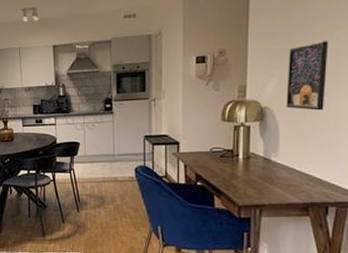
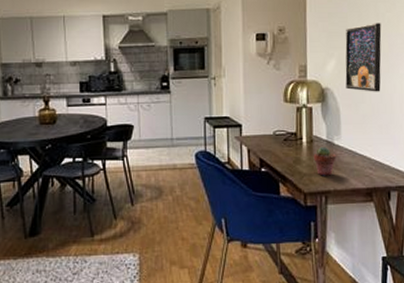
potted succulent: none [249,163,273,191] -> present [313,147,336,176]

